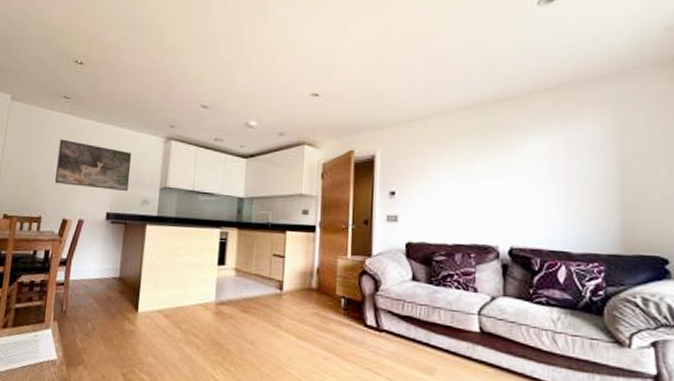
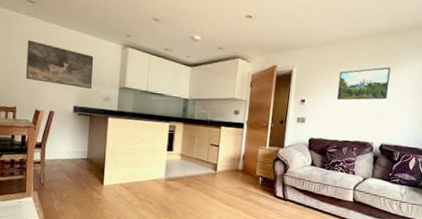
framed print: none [438,143,510,190] -> present [336,67,391,100]

